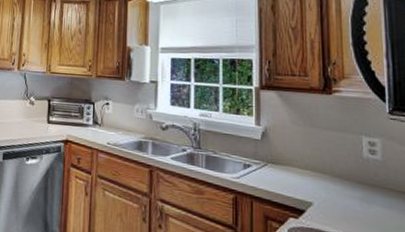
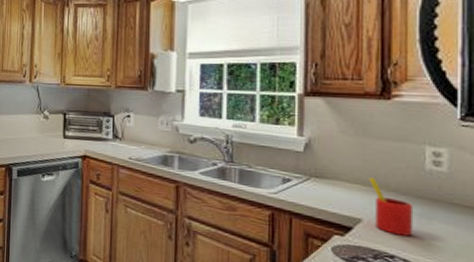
straw: none [317,163,357,219] -> present [369,176,414,237]

